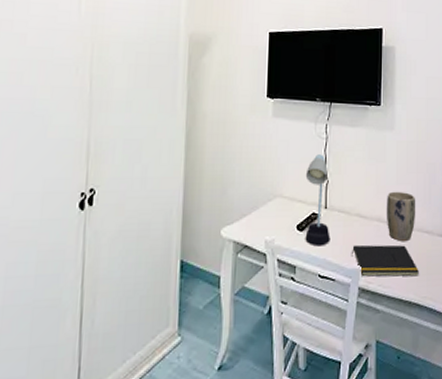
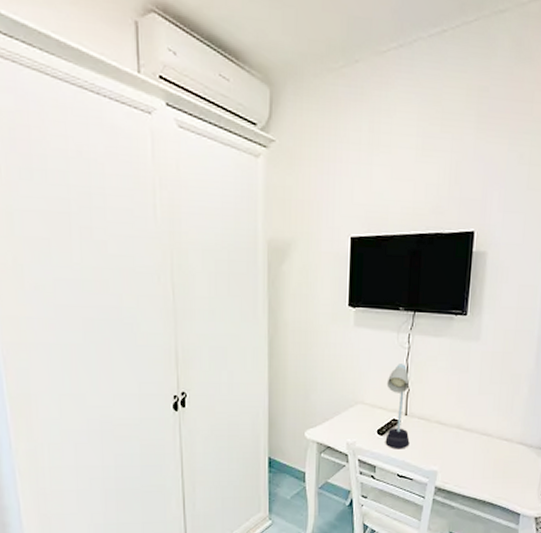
notepad: present [352,244,419,277] -> none [430,449,495,479]
plant pot: present [386,191,416,241] -> none [465,400,498,447]

